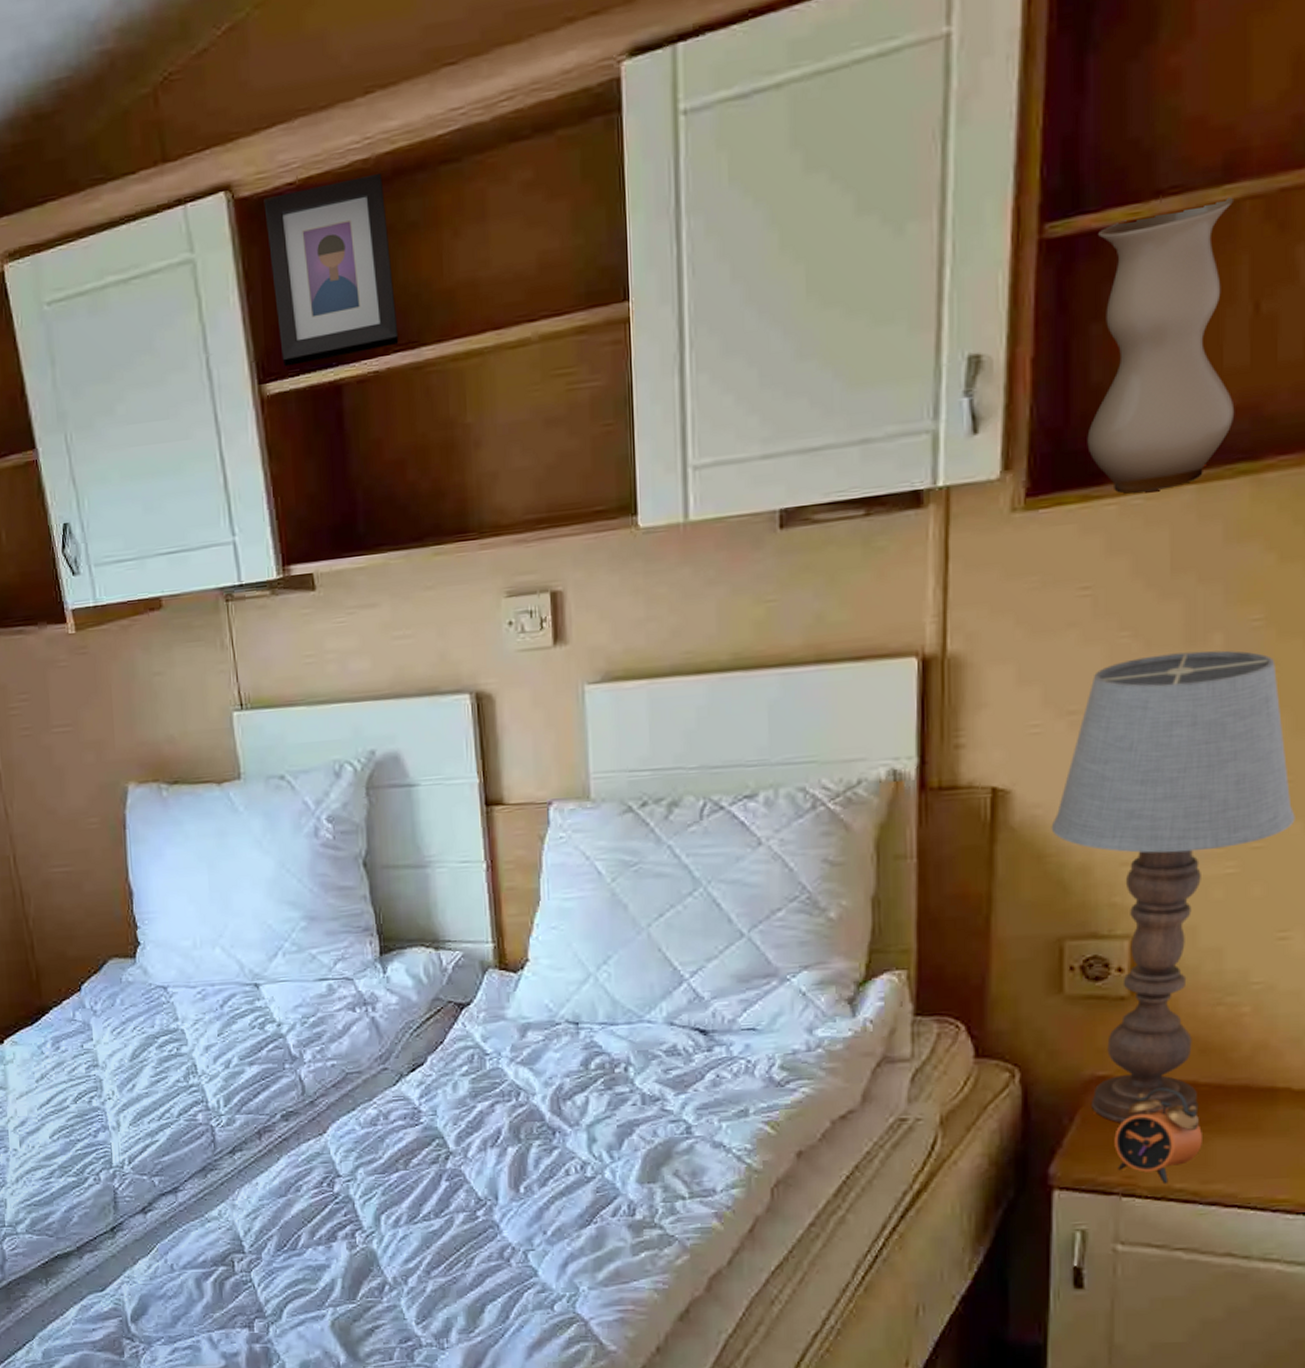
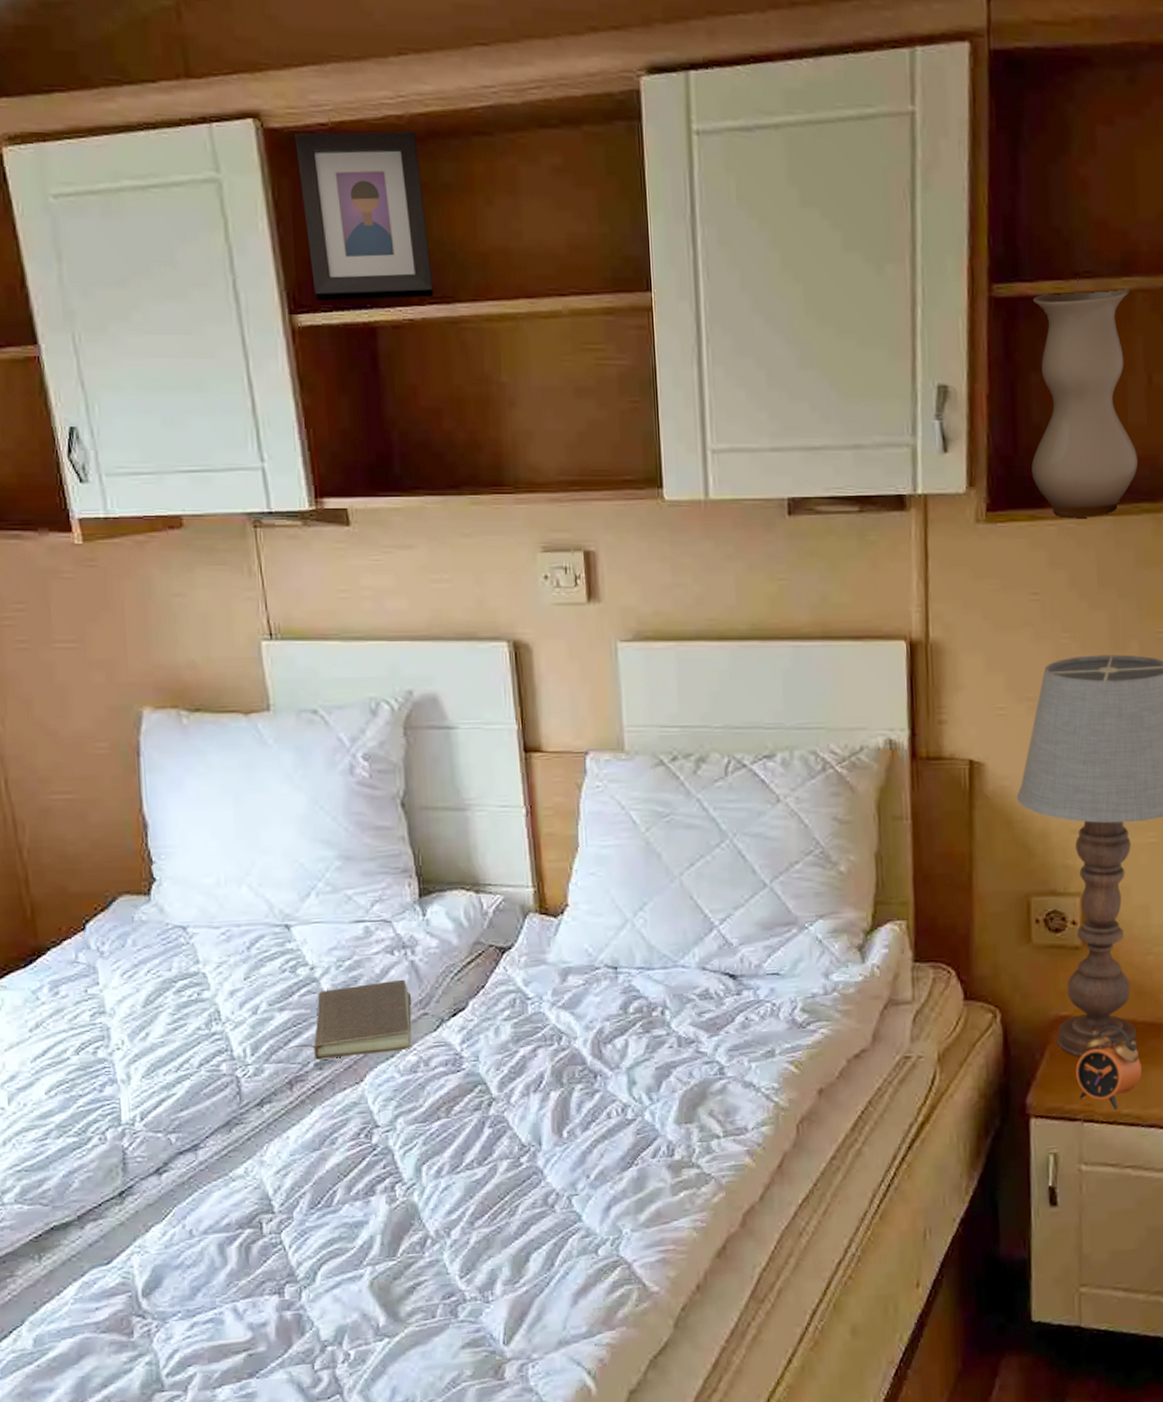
book: none [252,1035,372,1112] -> present [282,979,412,1060]

